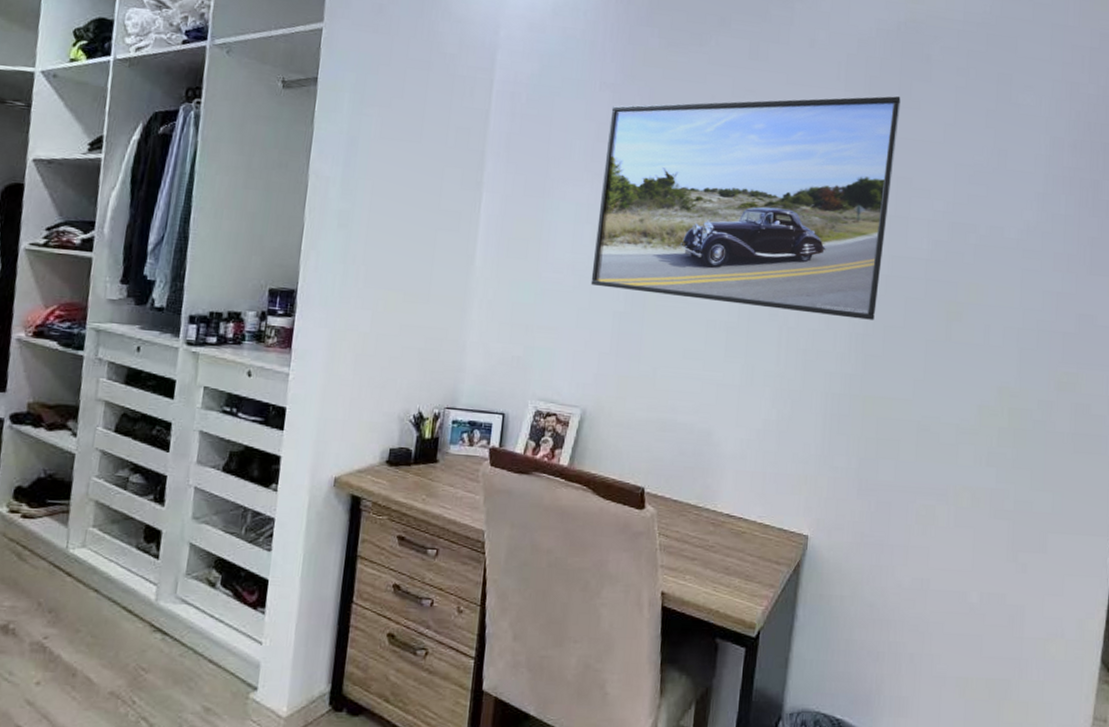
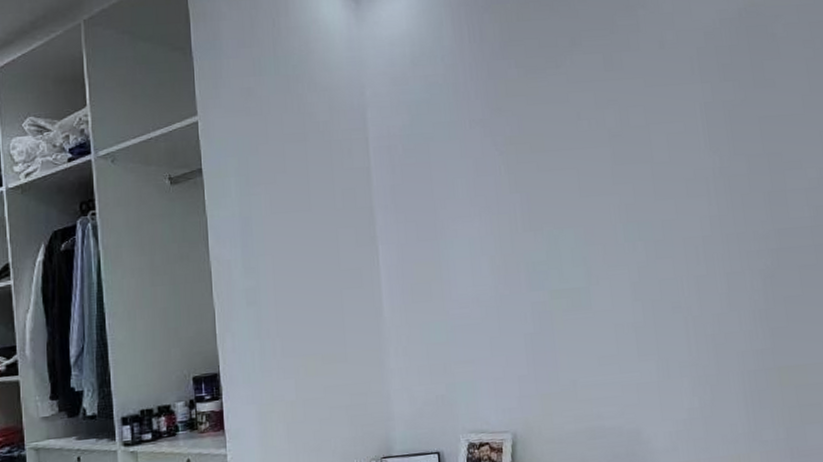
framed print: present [590,96,901,320] -> none [484,79,773,313]

